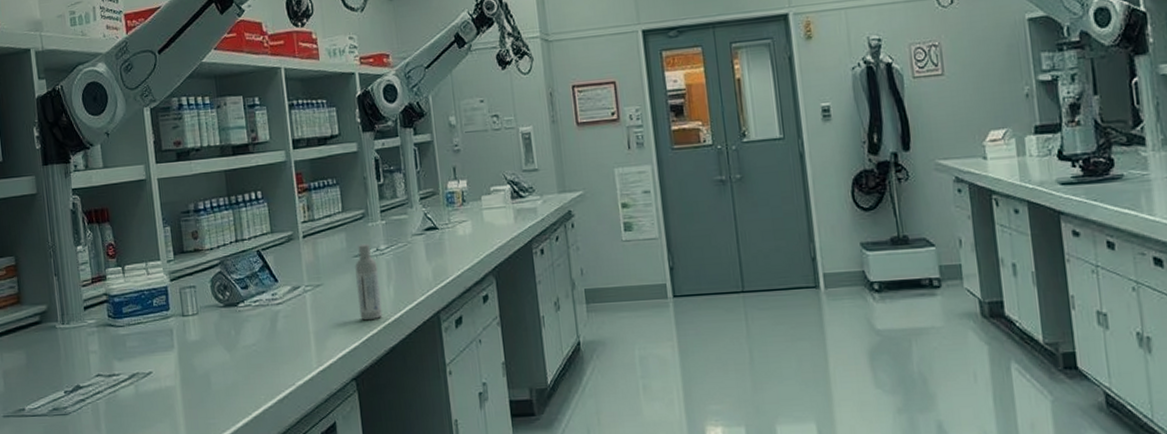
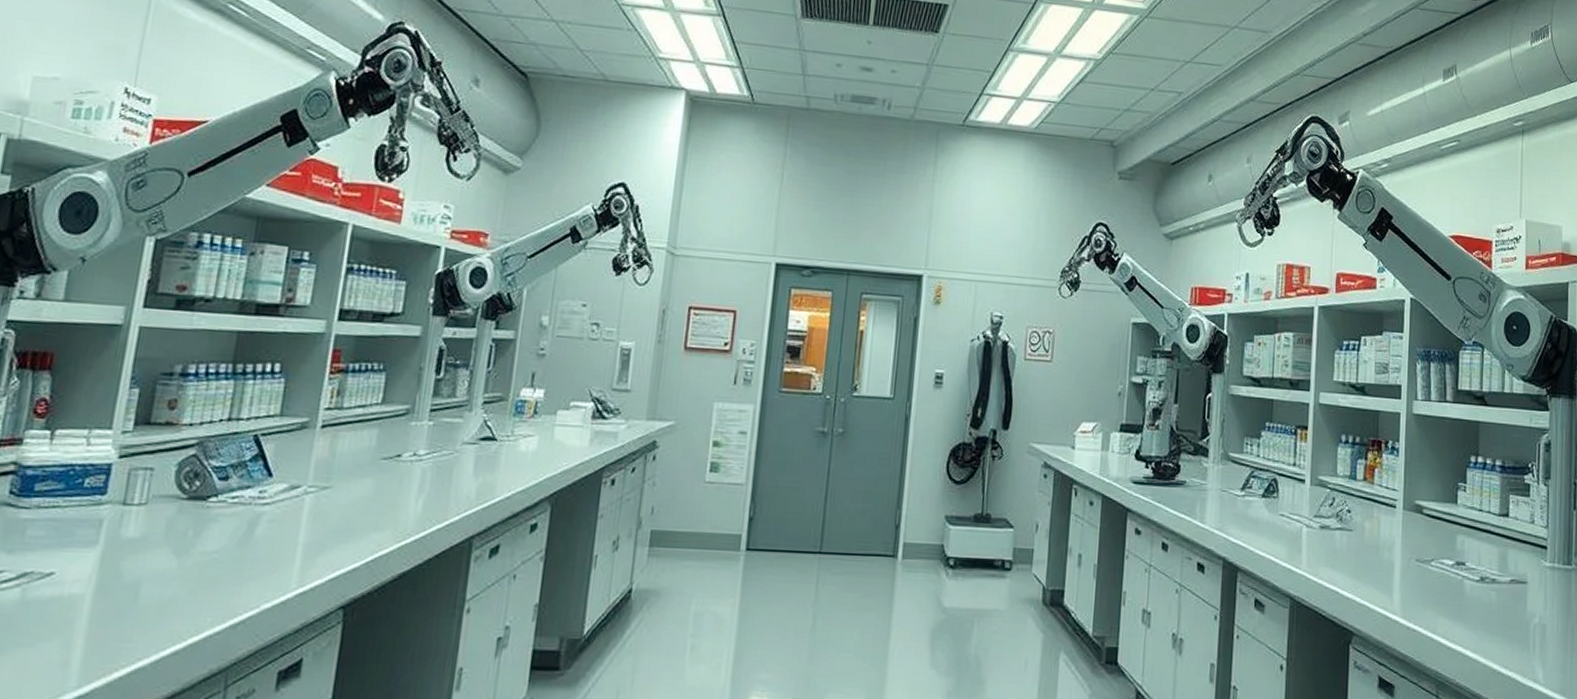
bottle: present [355,243,383,321] -> none [371,445,410,538]

